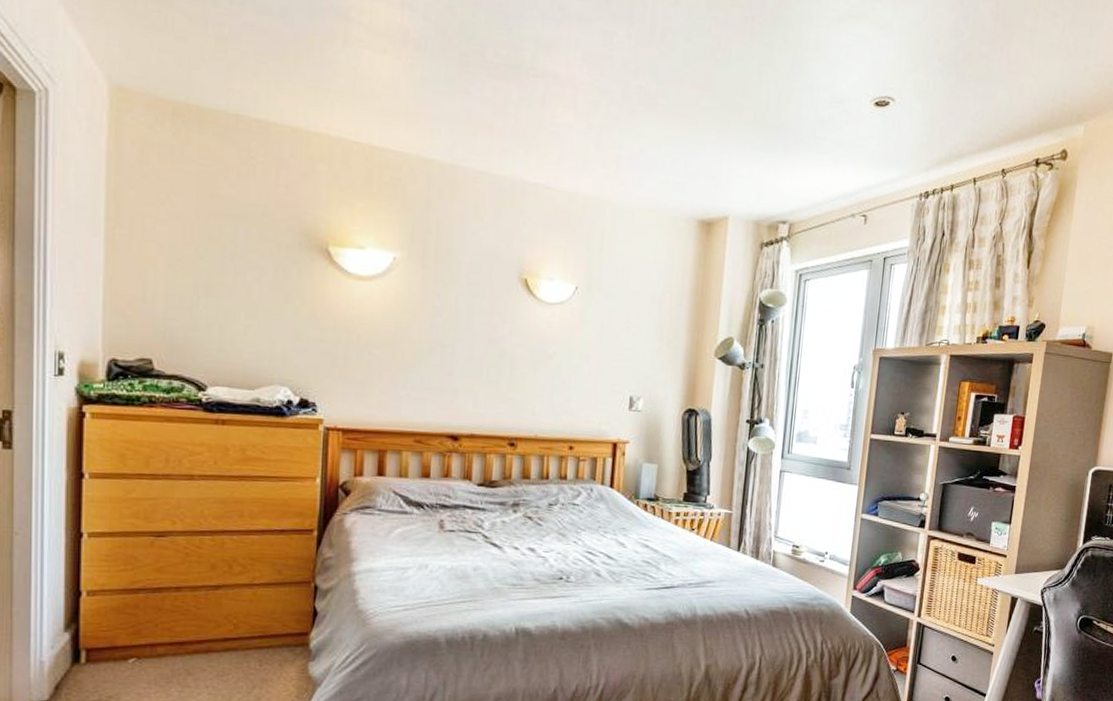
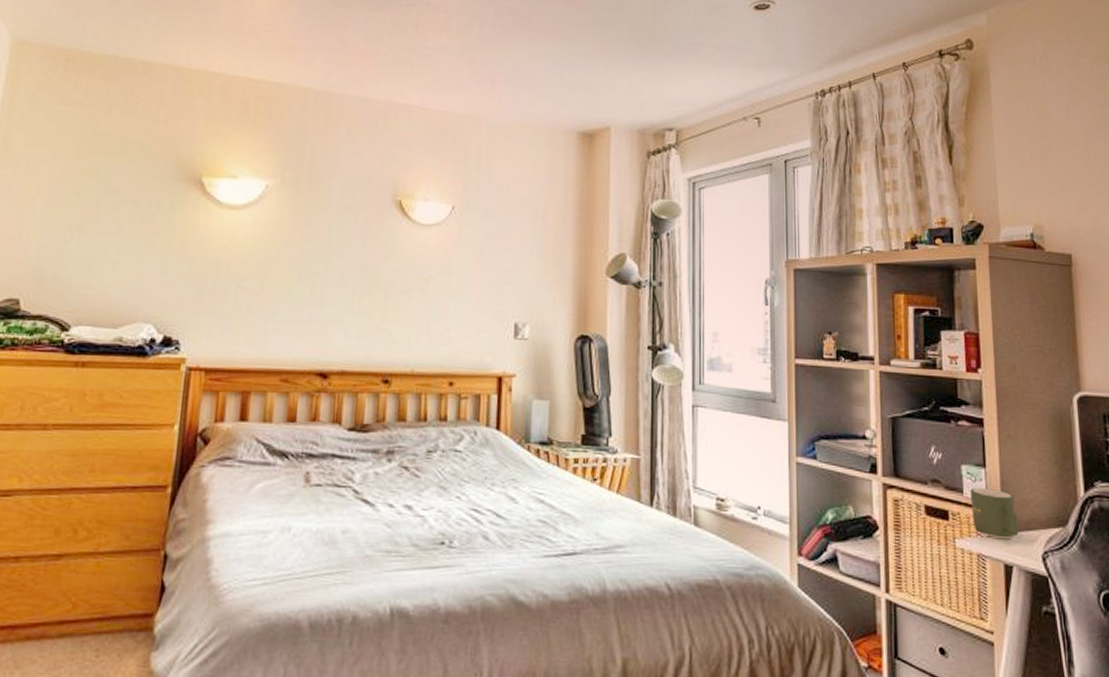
mug: none [993,539,1029,579] -> present [969,487,1019,540]

